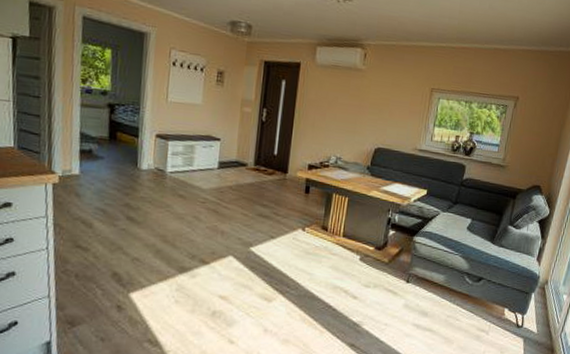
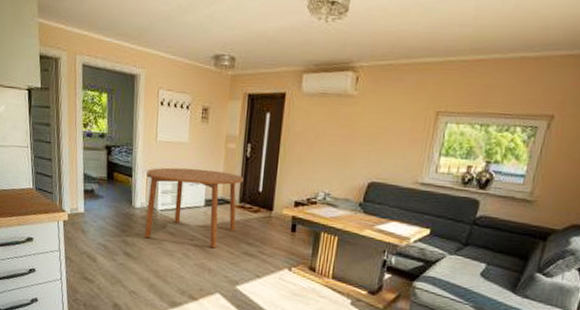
dining table: none [150,128,259,211] -> present [144,167,244,249]

